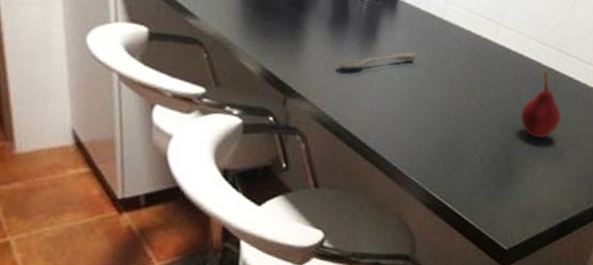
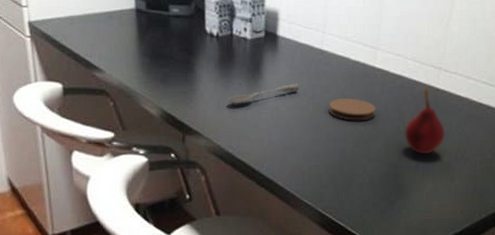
coaster: none [444,72,494,98] -> present [328,98,376,121]

